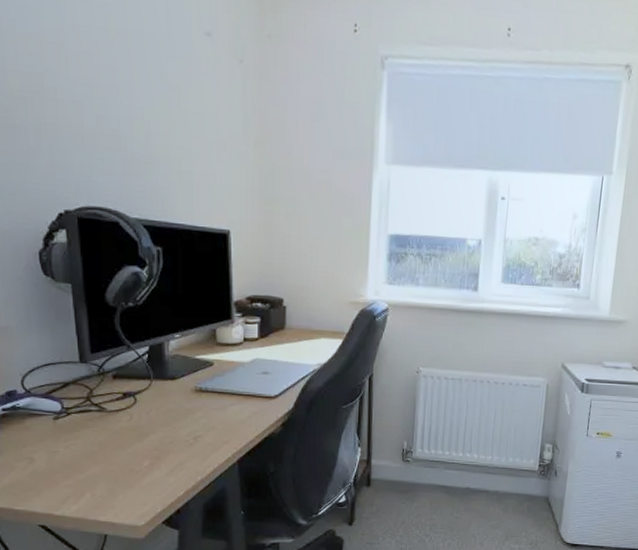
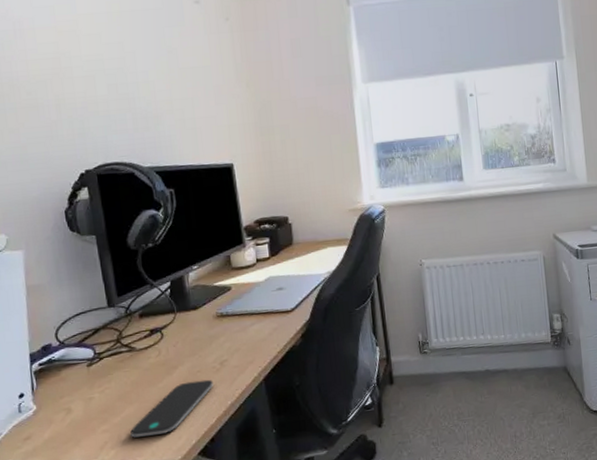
smartphone: none [94,451,184,498] -> present [130,379,213,438]

